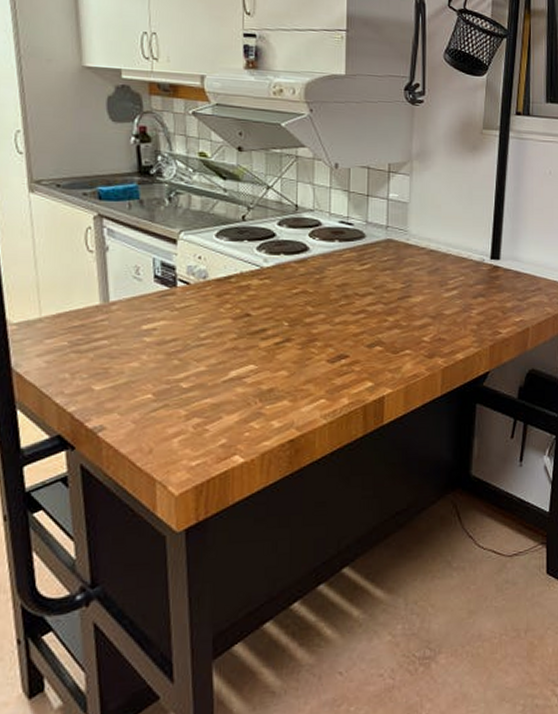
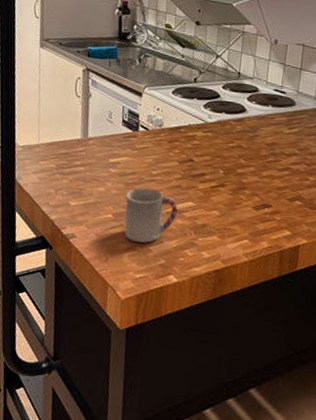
cup: none [169,355,236,423] -> present [124,187,178,243]

